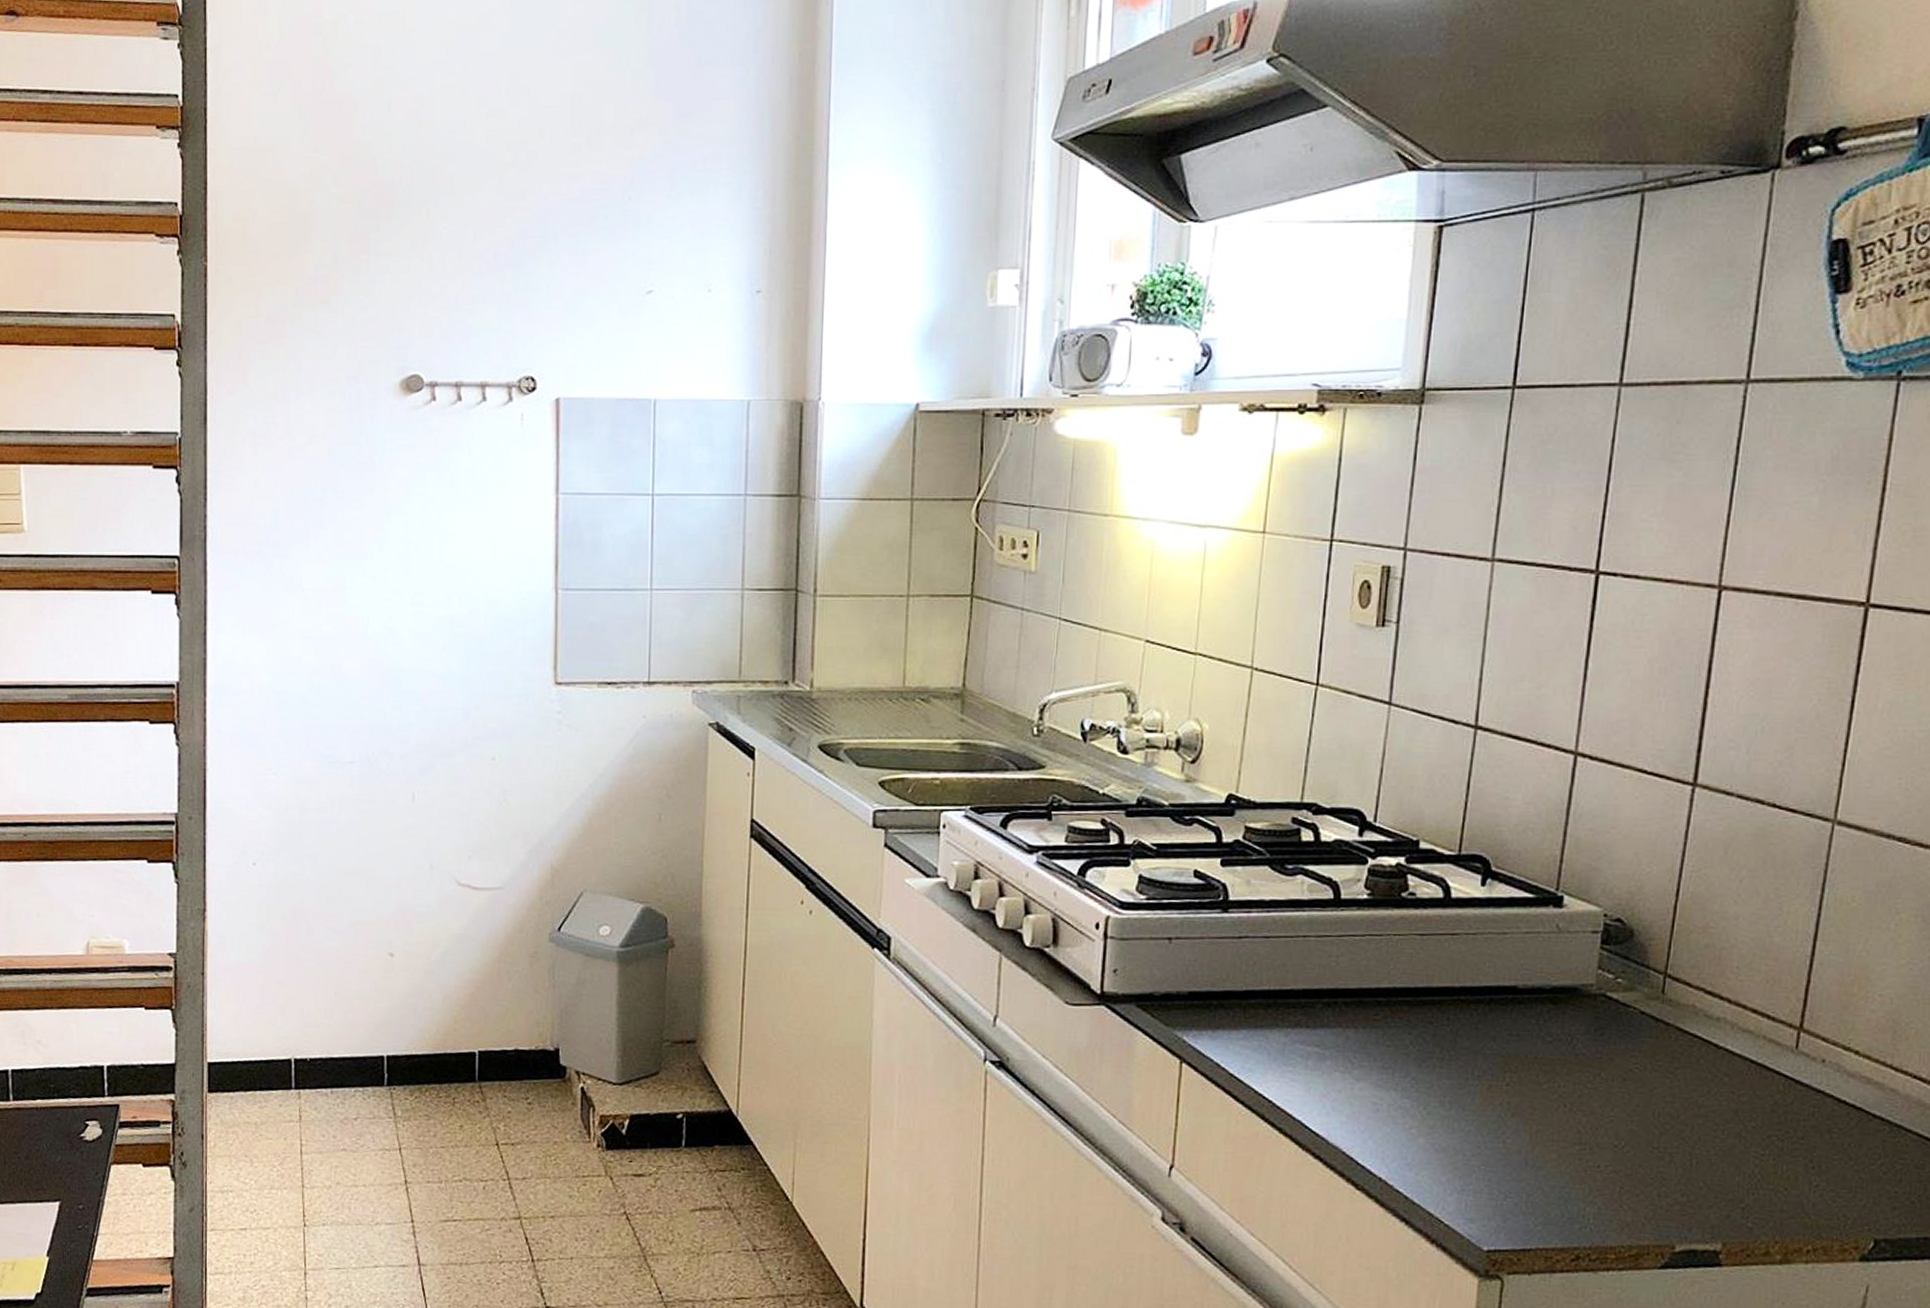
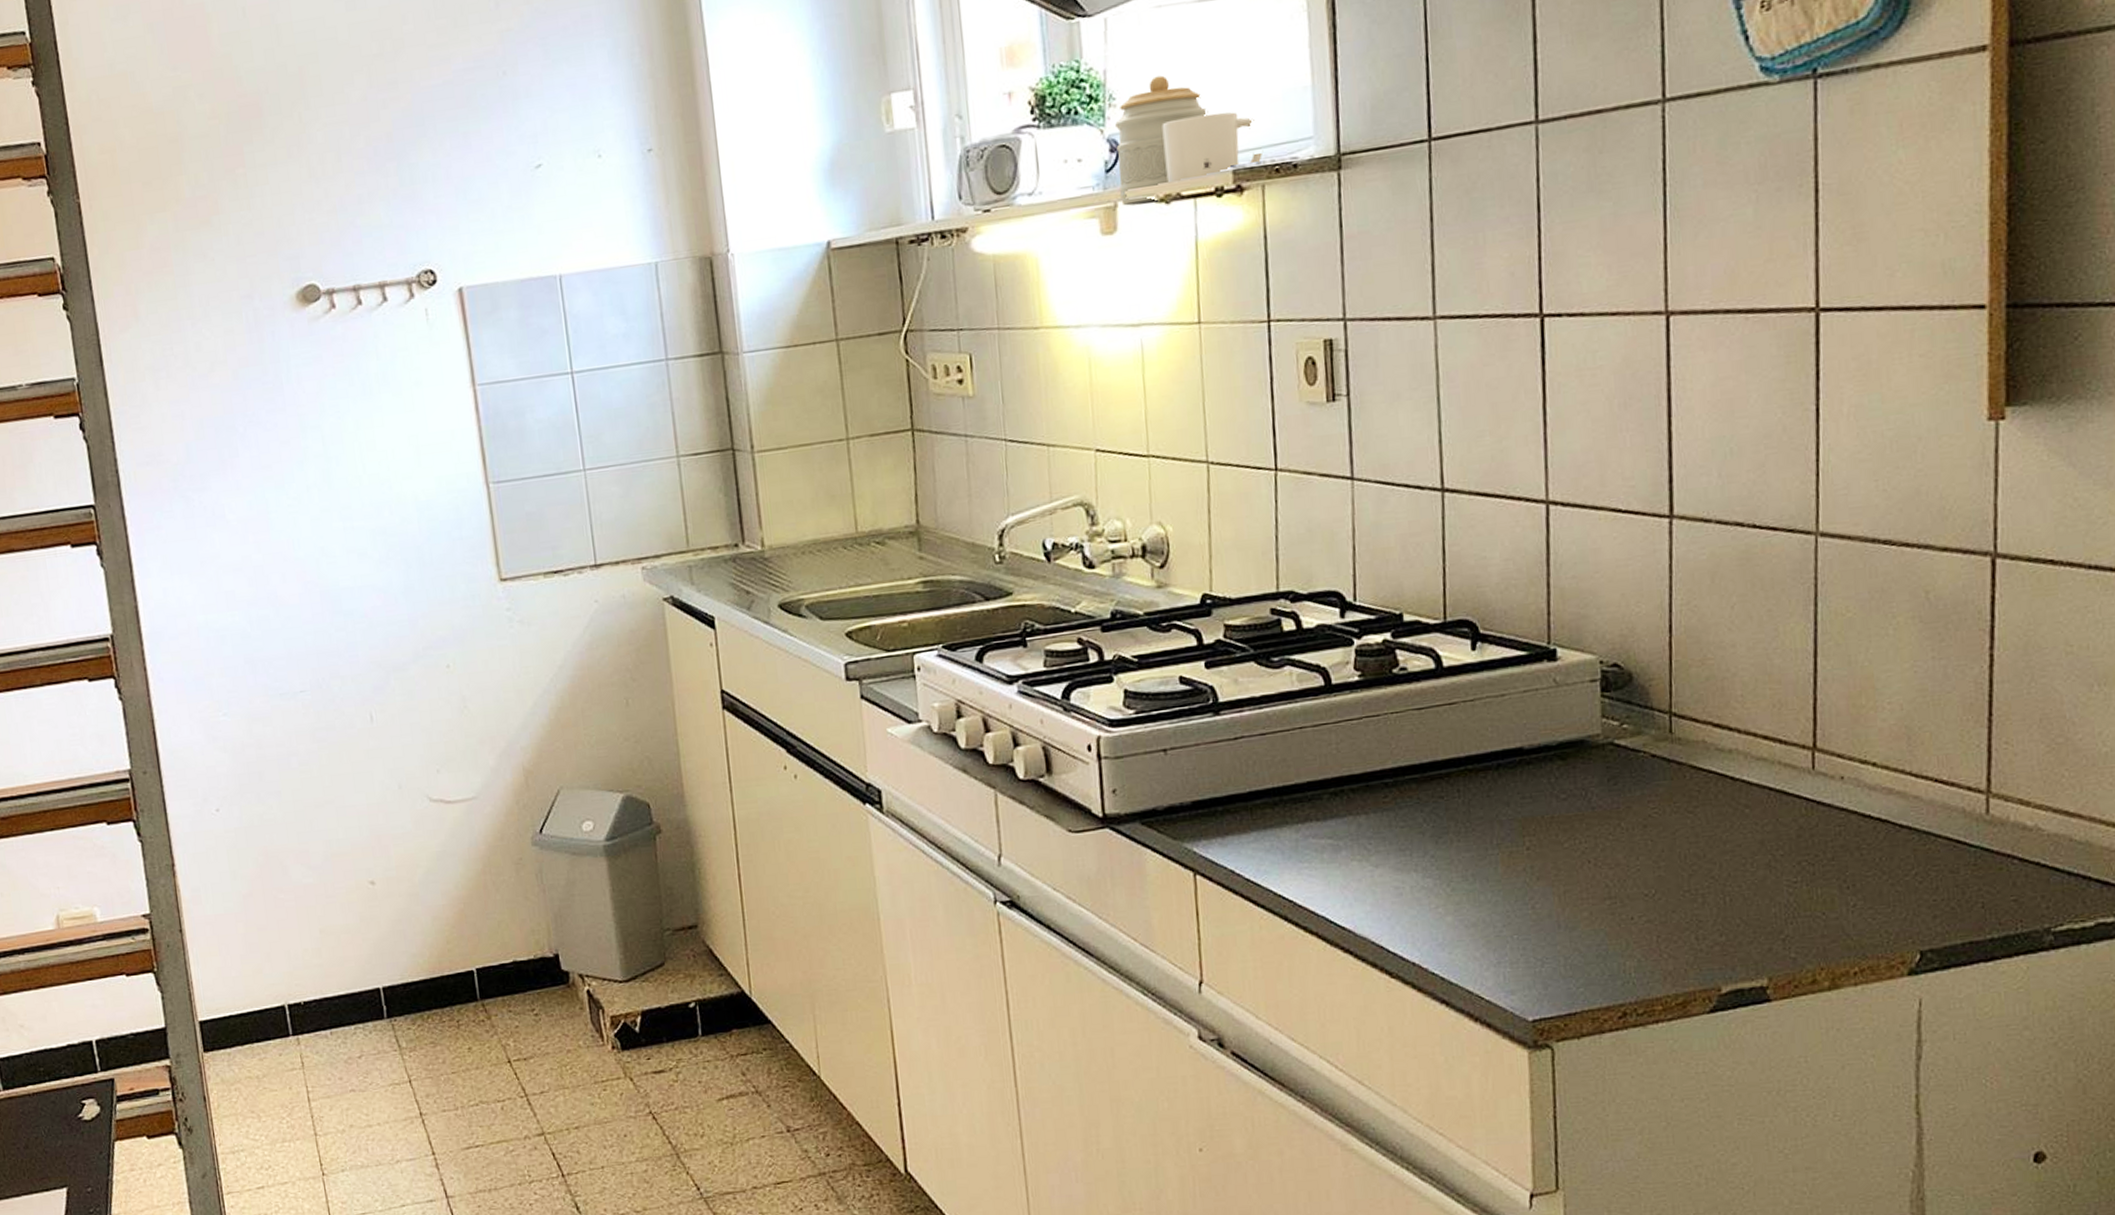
jar: none [1204,289,1303,411] -> present [1115,75,1209,206]
mug: none [1253,332,1351,392] -> present [1162,112,1264,182]

